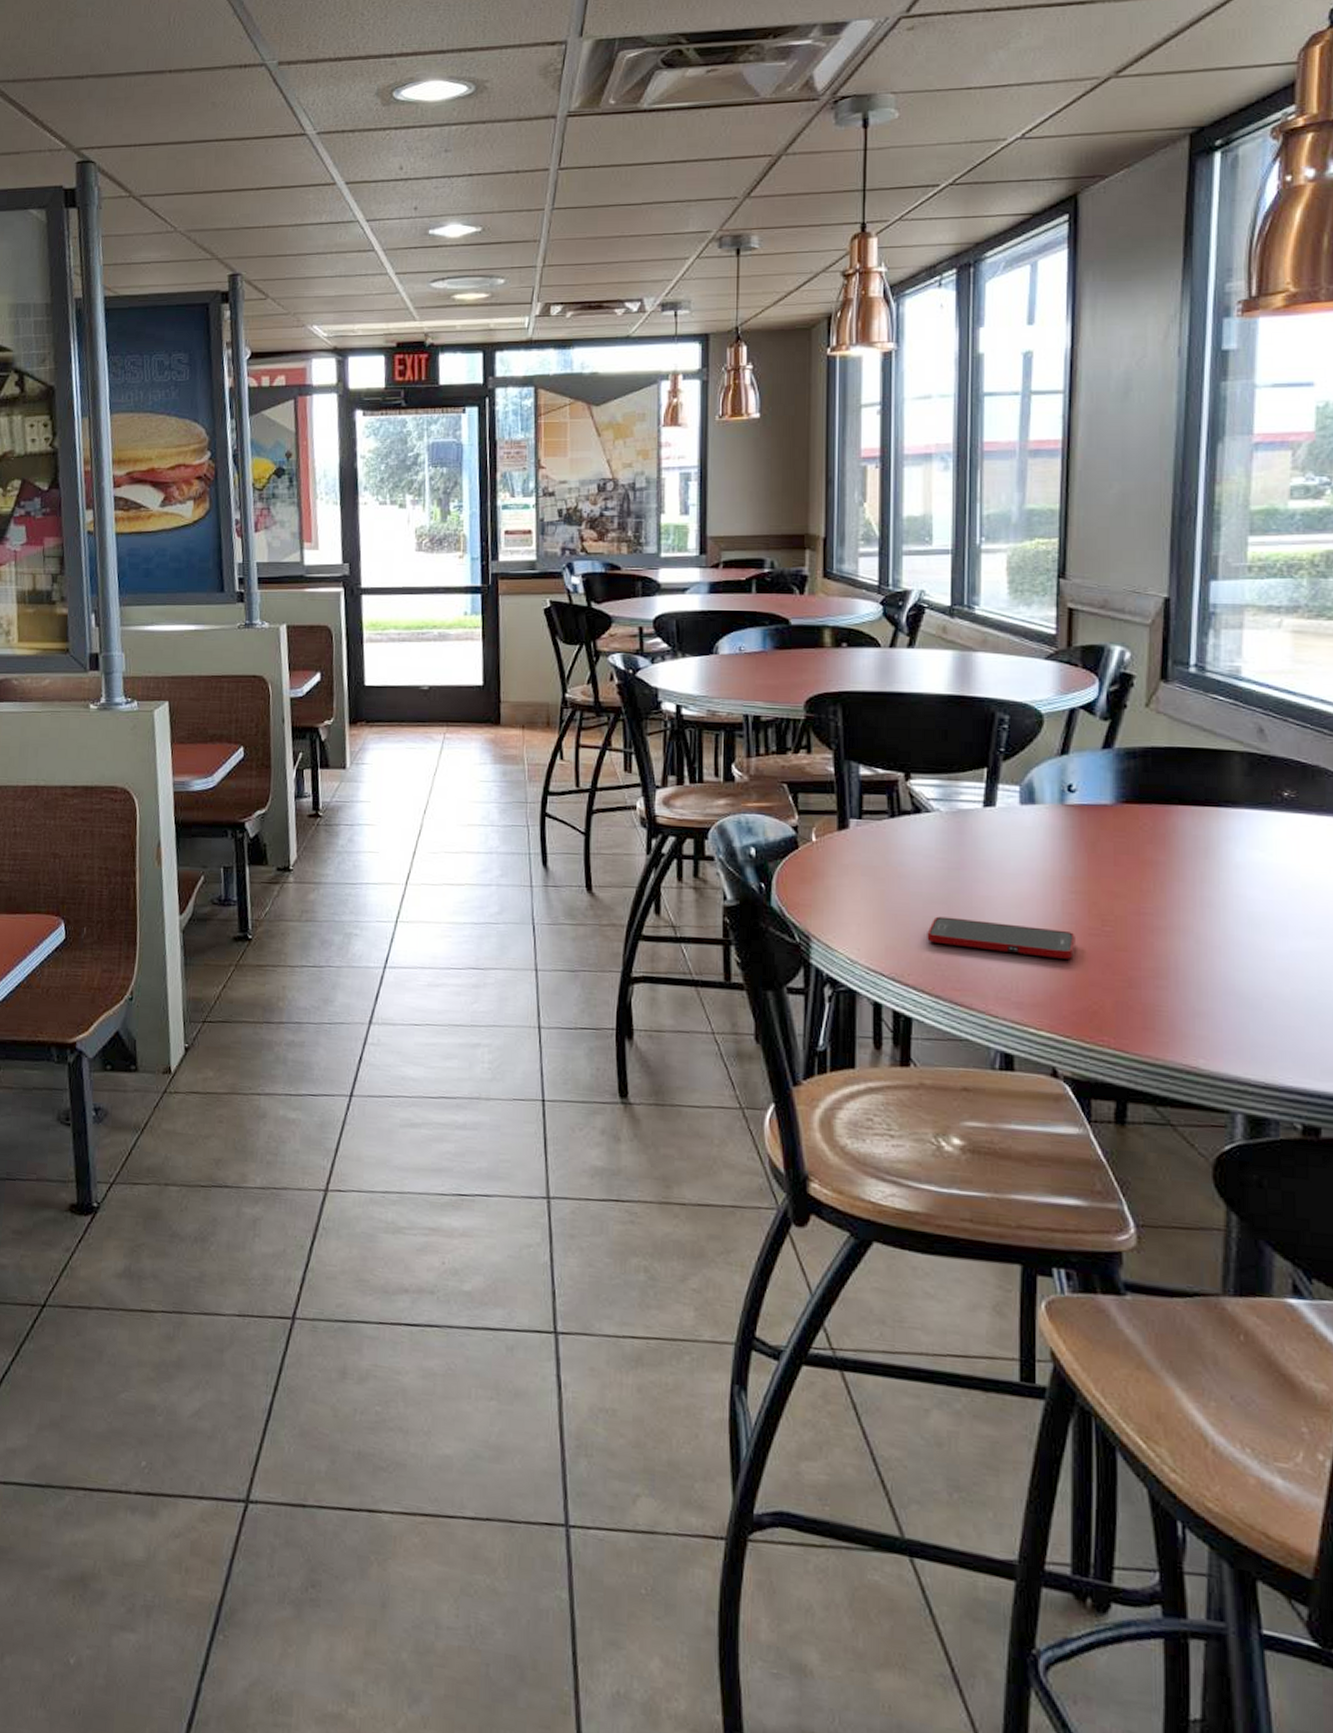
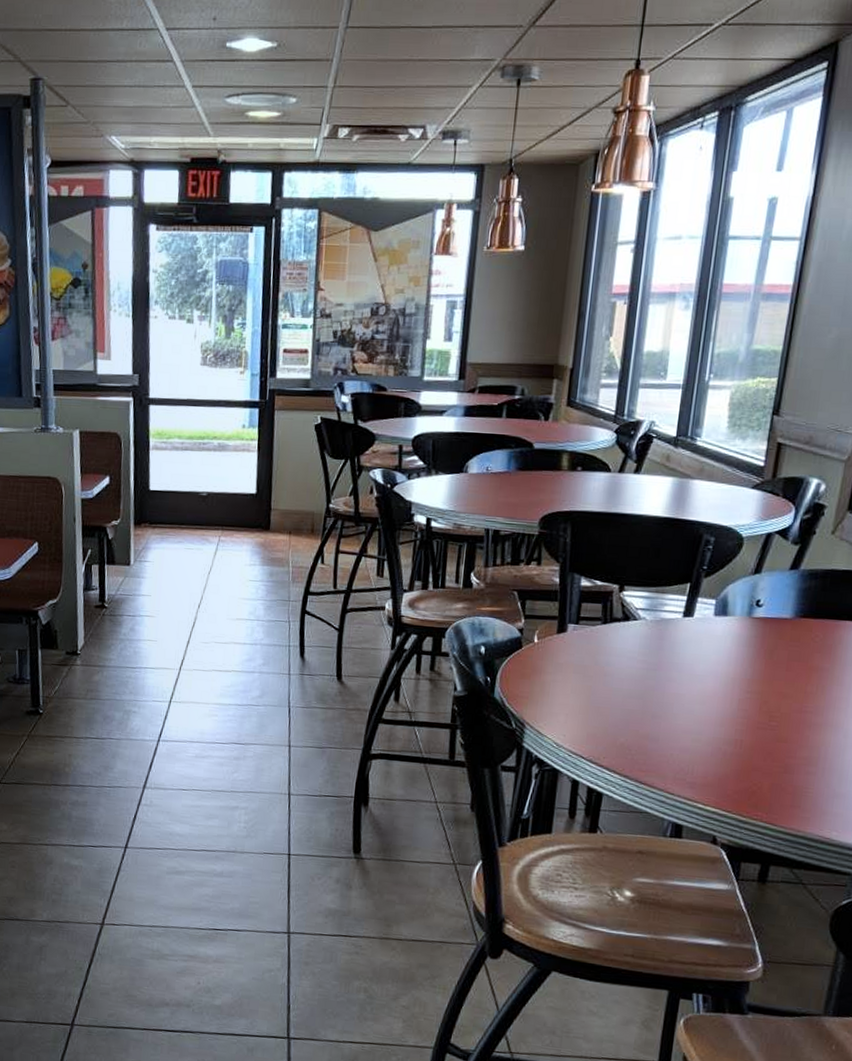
cell phone: present [927,916,1075,959] -> none [622,709,746,748]

